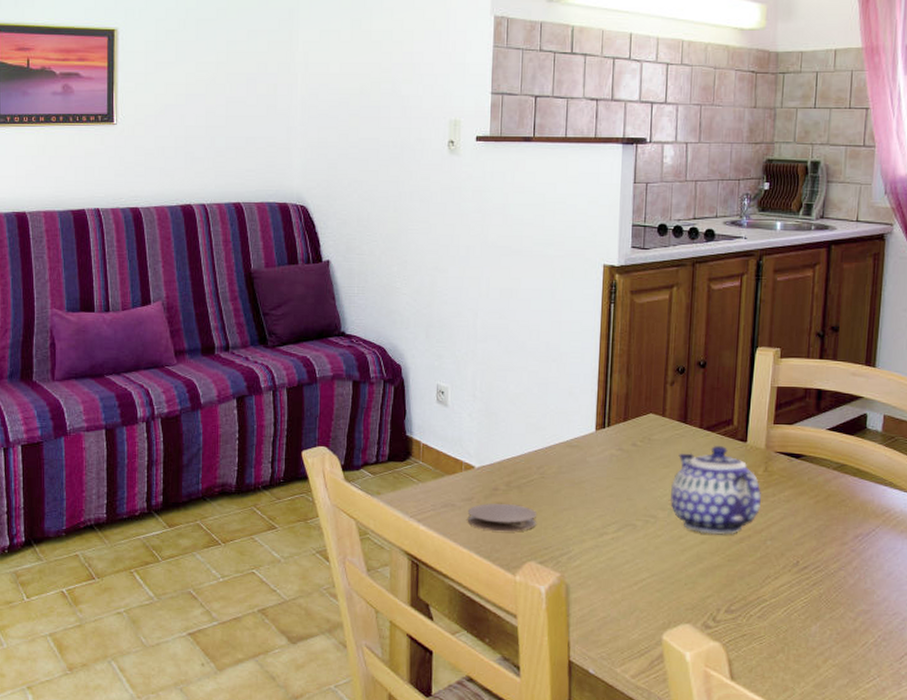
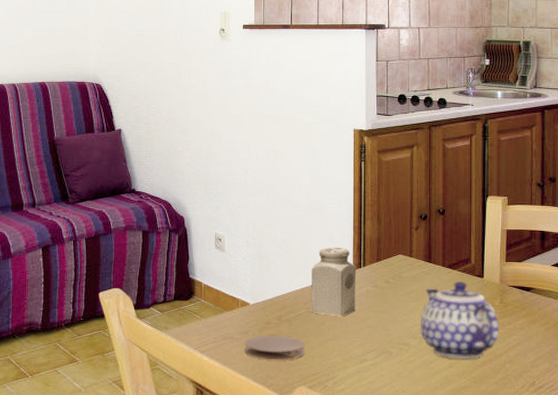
salt shaker: none [546,403,600,484] -> present [311,247,356,317]

